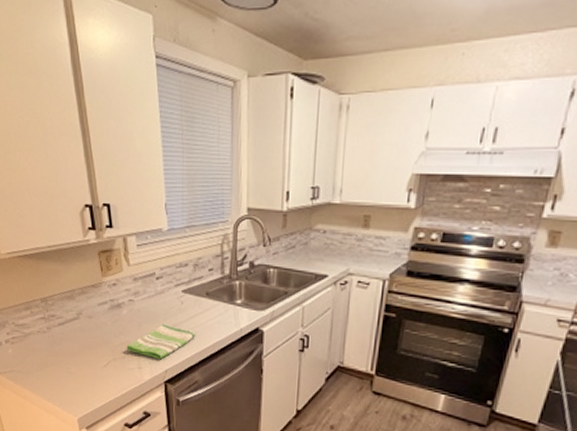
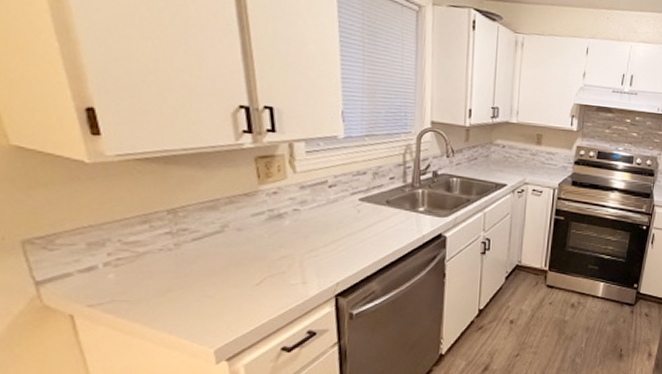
dish towel: present [126,324,195,360] -> none [287,234,373,272]

